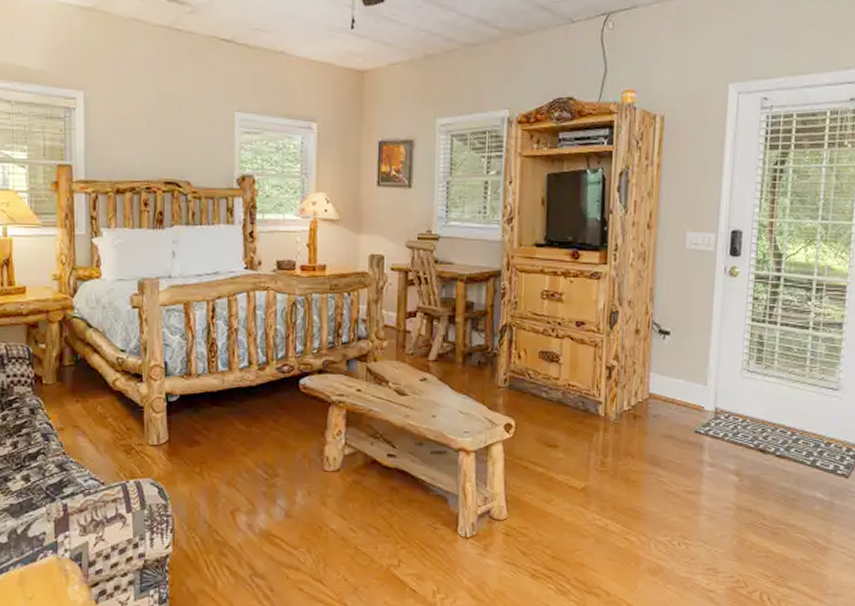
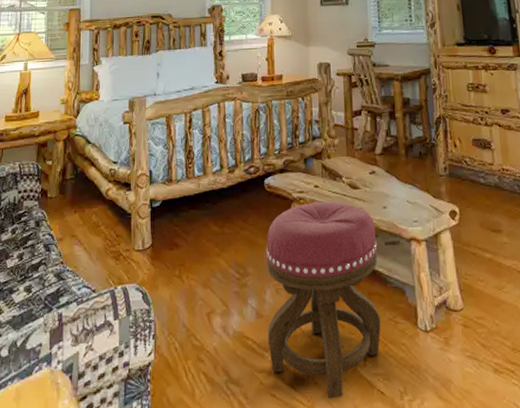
ottoman: none [297,406,422,594] -> present [266,201,381,399]

